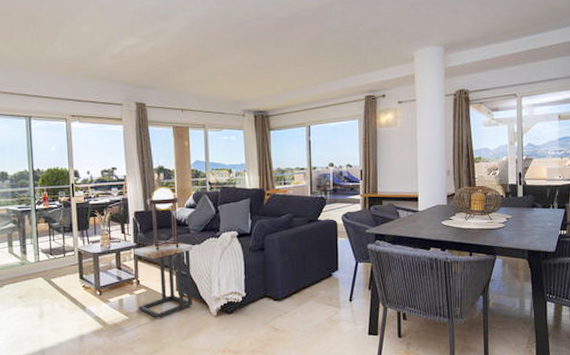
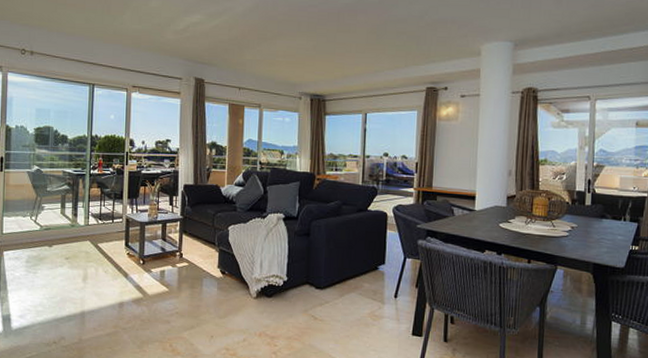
side table: present [133,242,194,319] -> none [179,218,239,295]
table lamp: present [147,186,180,251] -> none [197,162,229,226]

